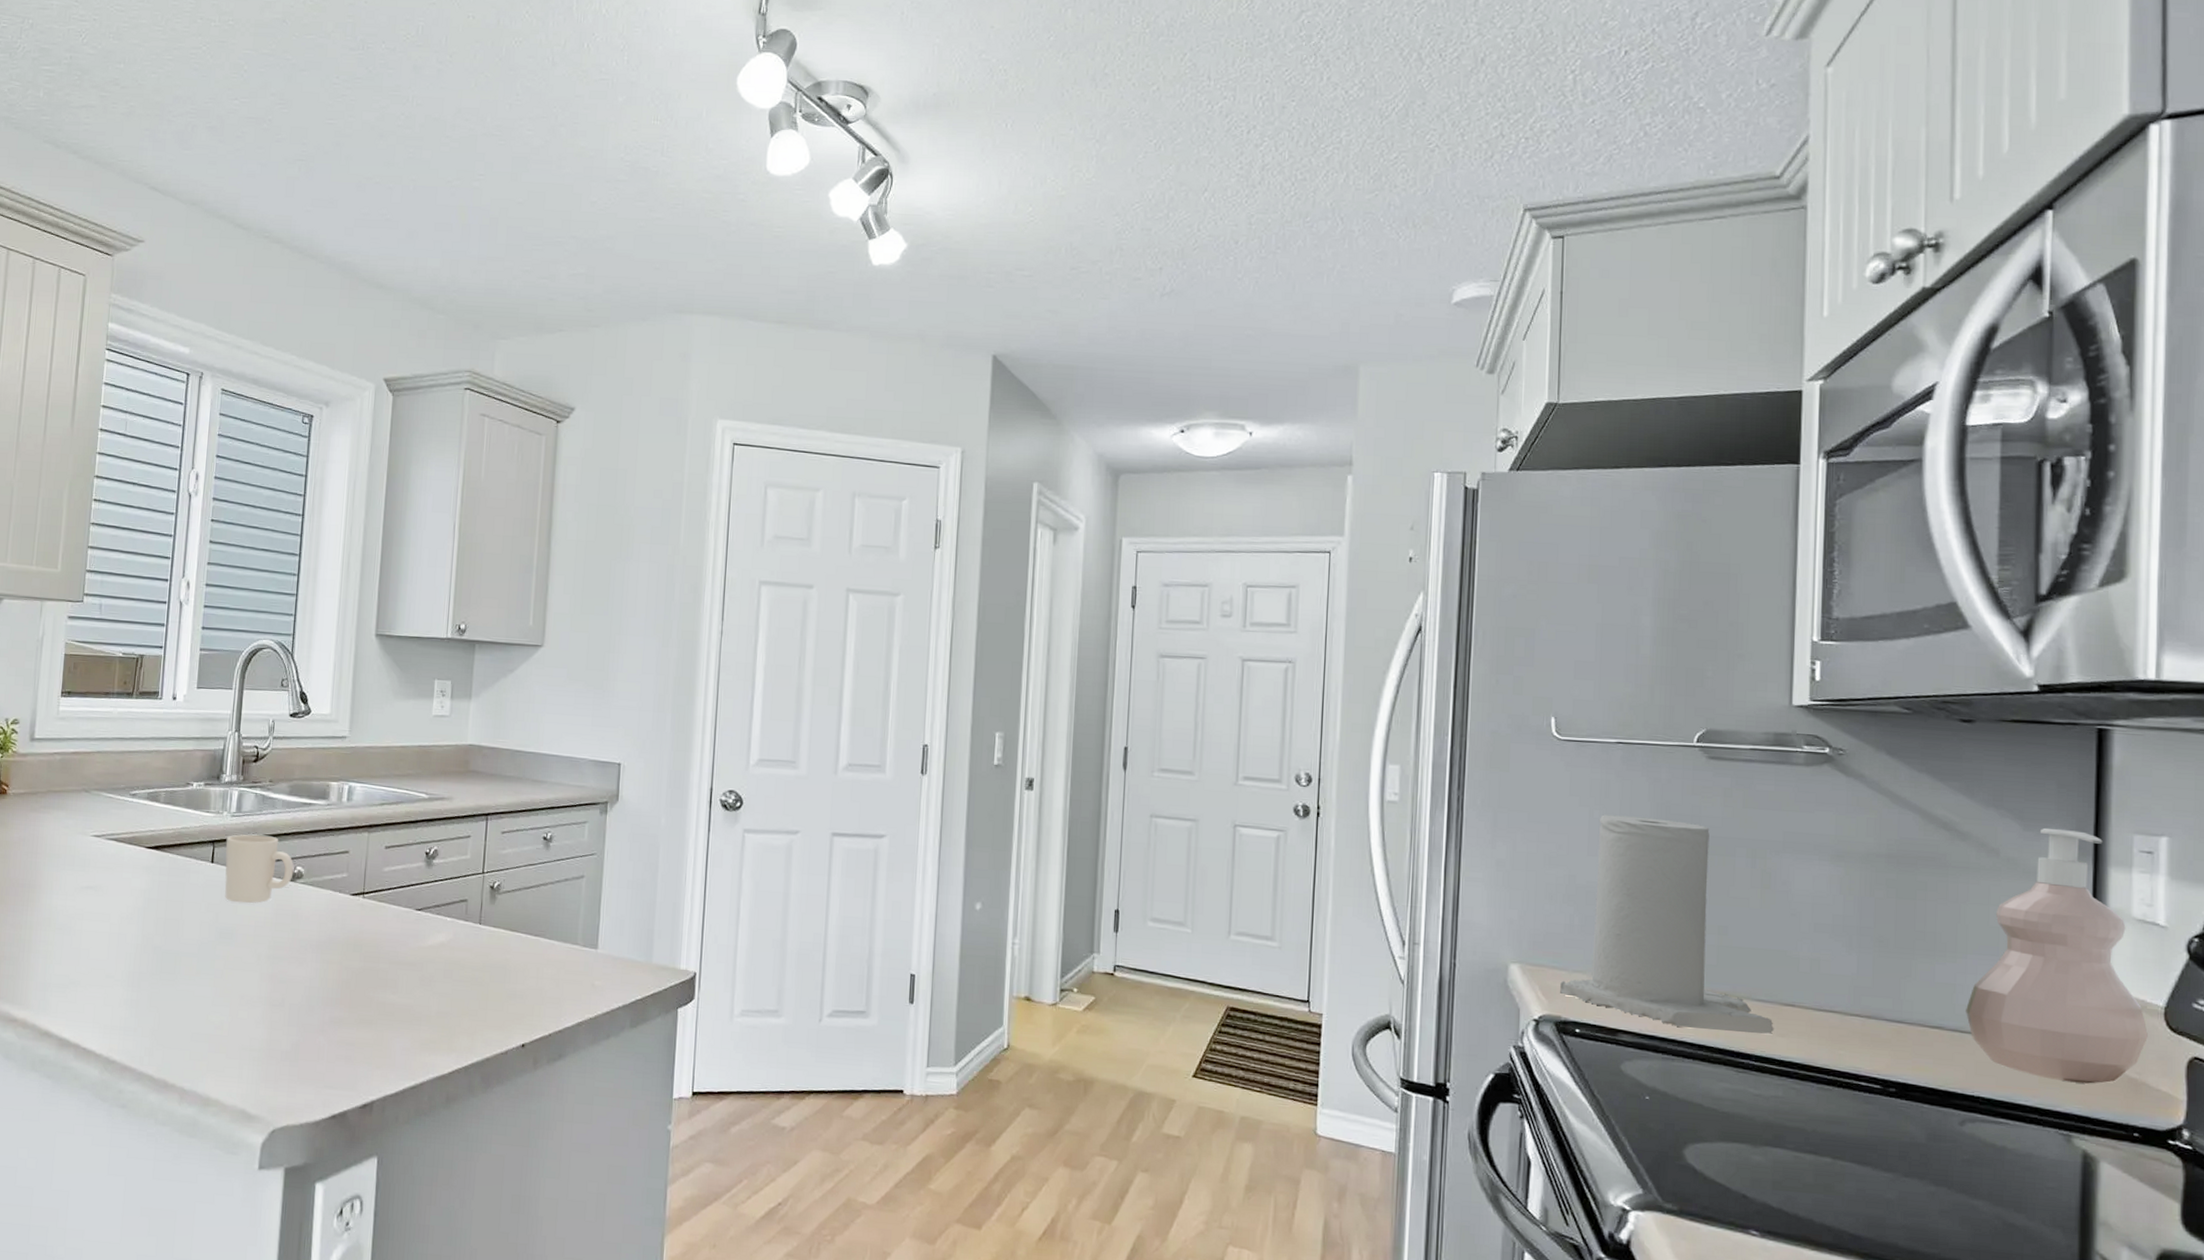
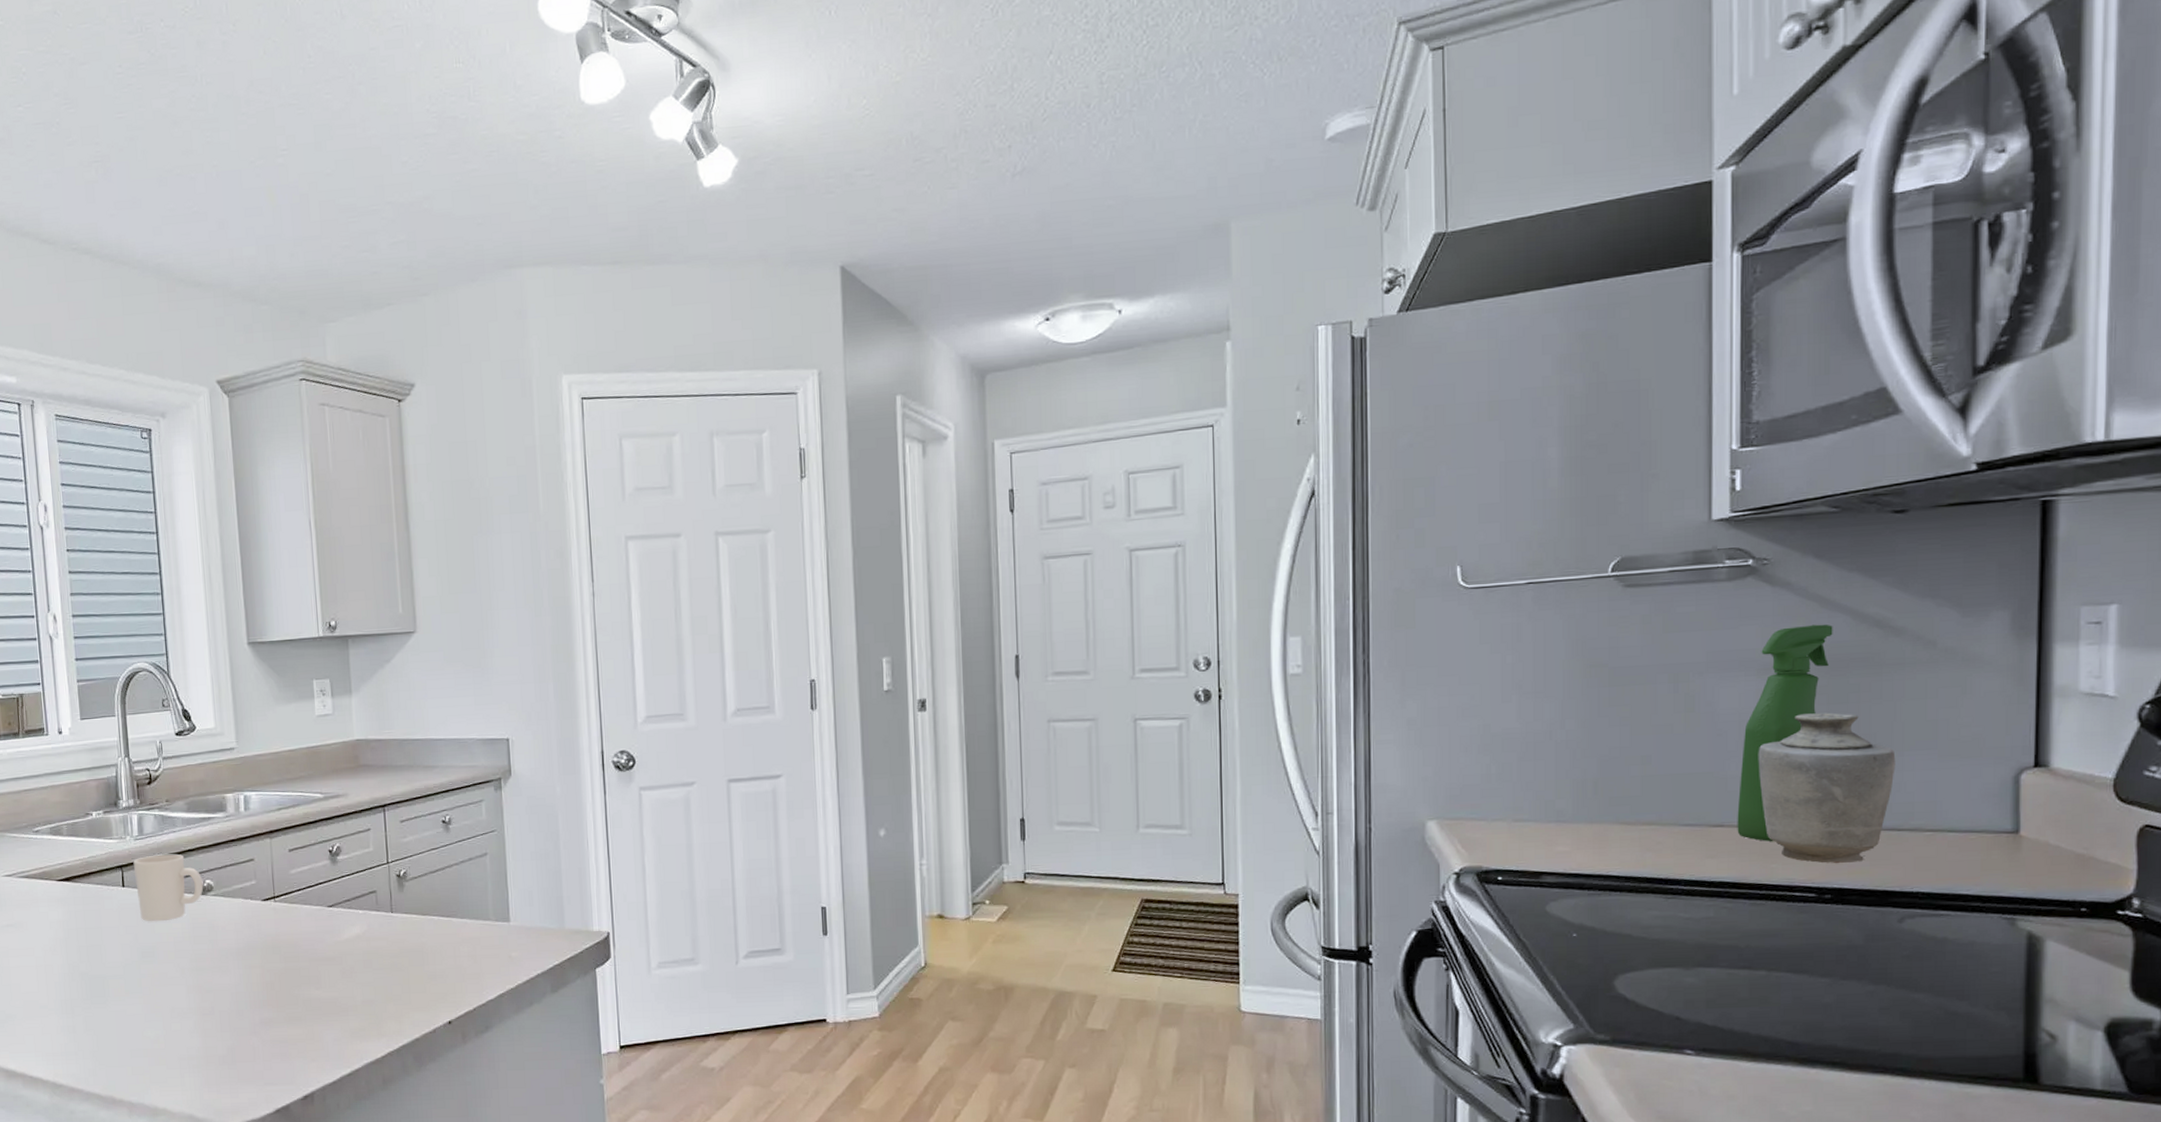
paper towel: present [1560,814,1774,1034] -> none [1480,655,1703,862]
spray bottle: none [1807,818,1903,1028] -> present [1737,624,1833,842]
vase: none [1829,904,1959,1059] -> present [1758,712,1896,864]
soap bottle: present [1966,827,2148,1084] -> none [1903,610,2096,867]

